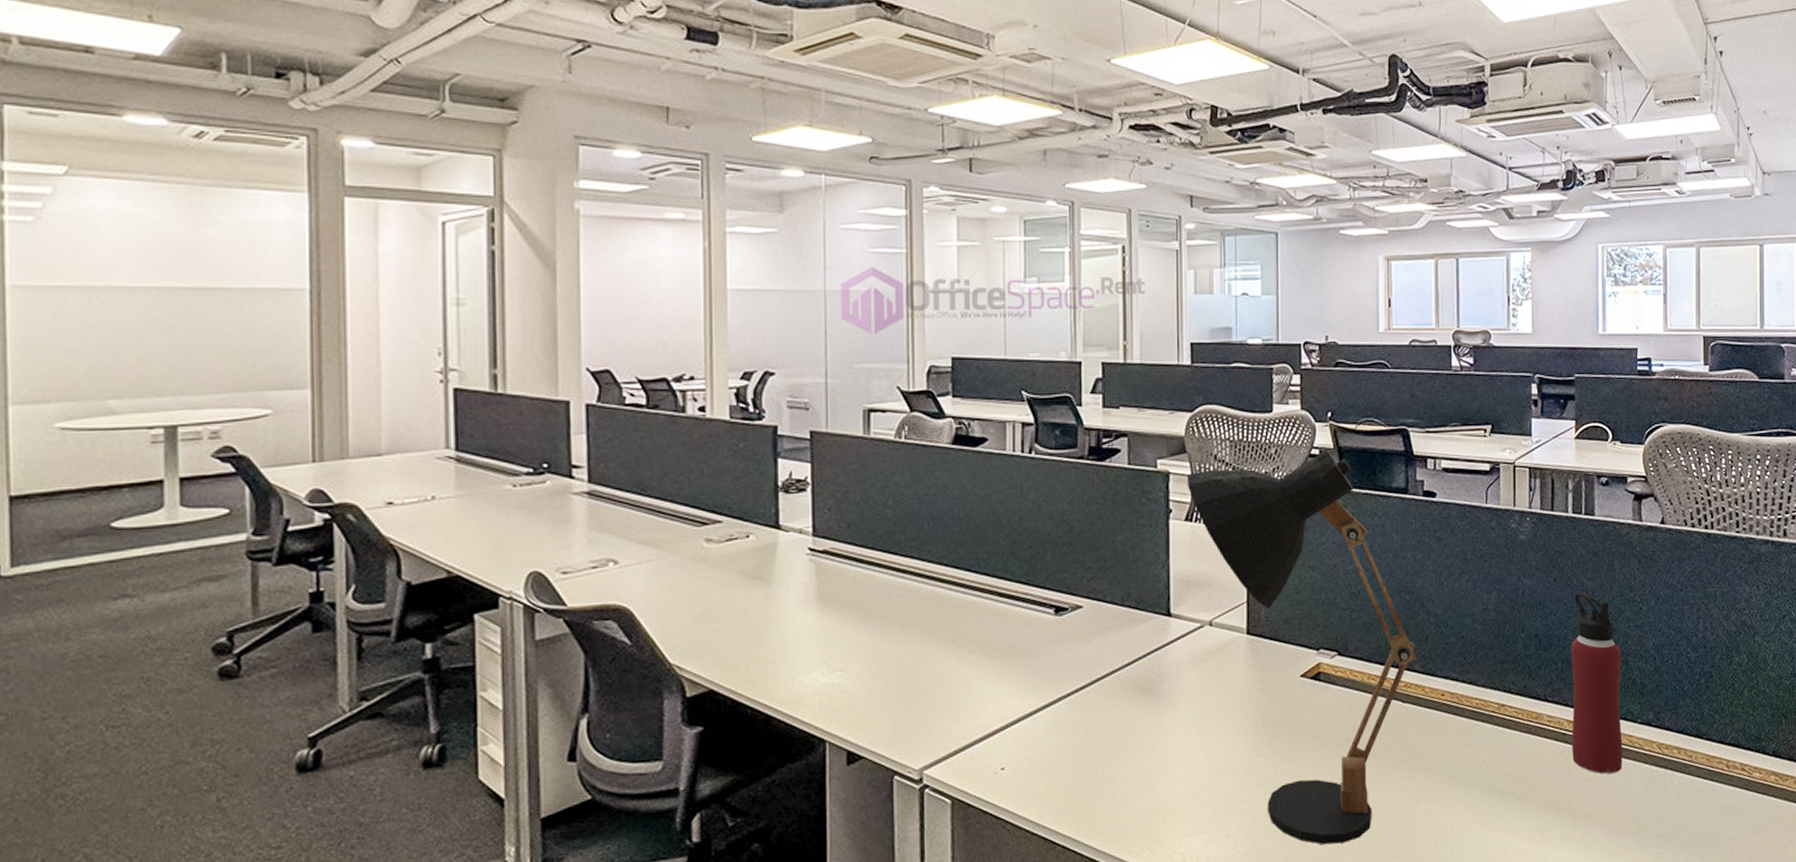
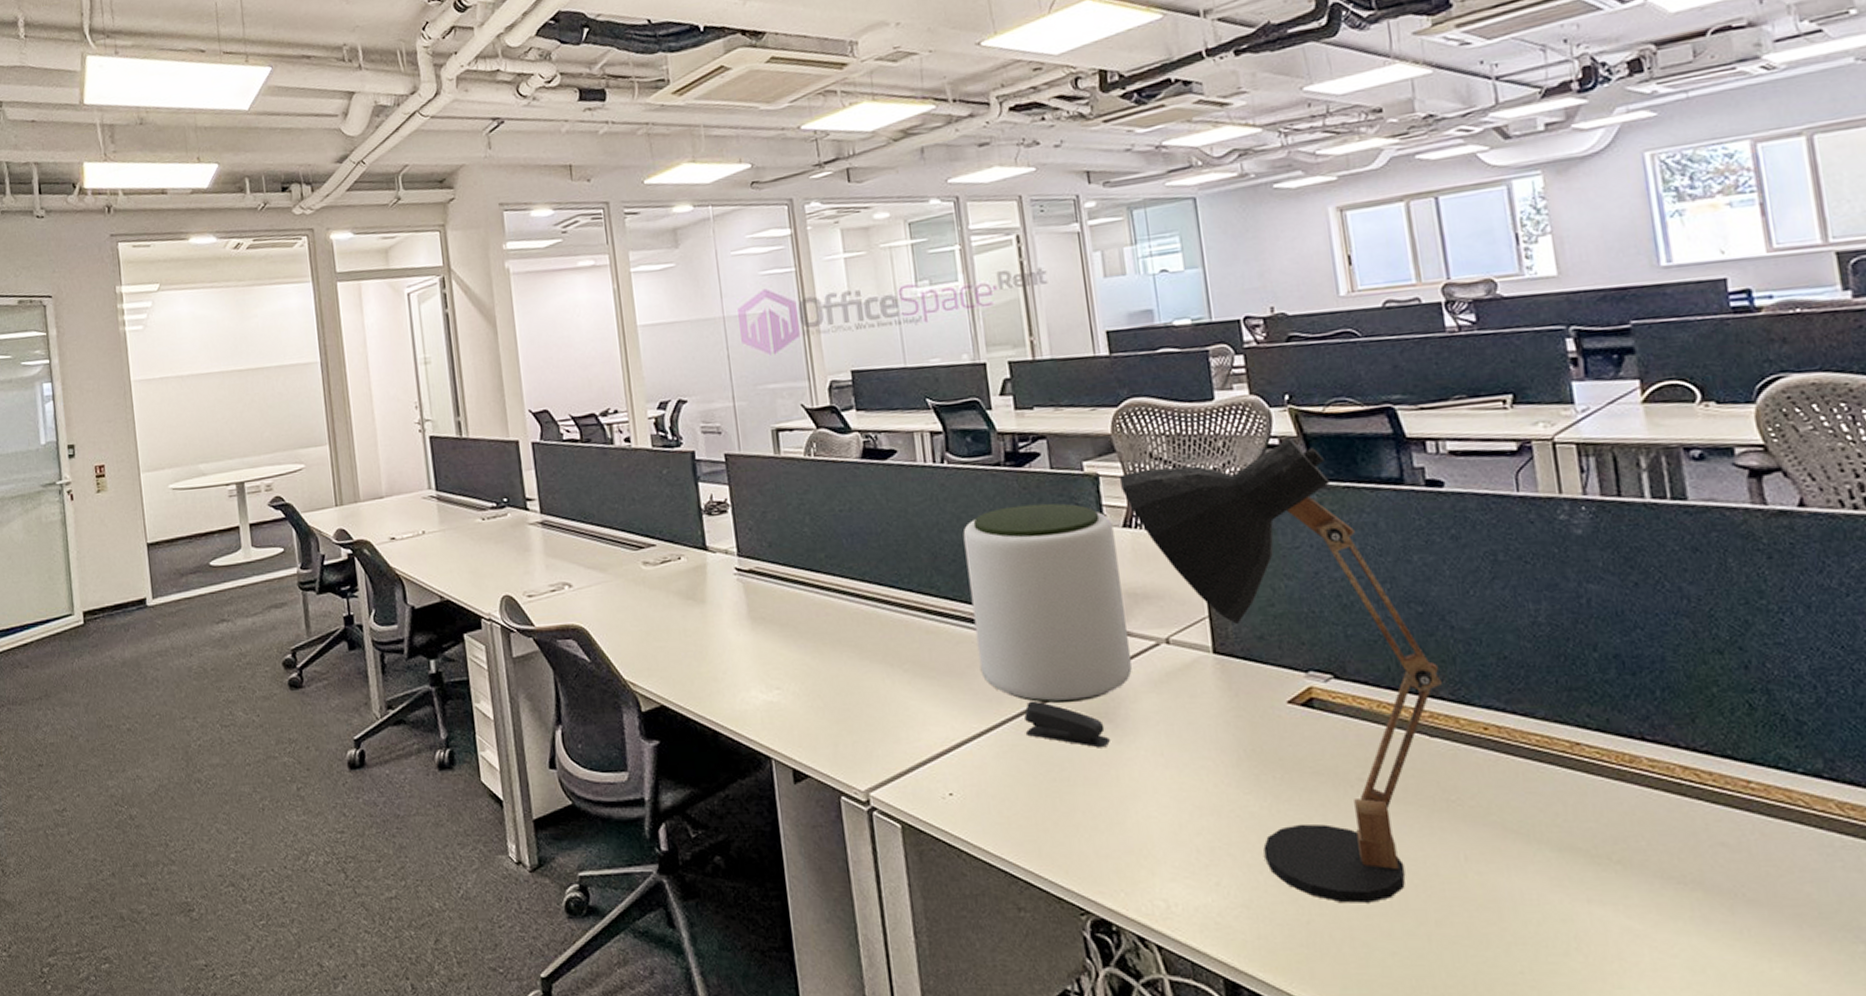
plant pot: none [1042,496,1178,681] -> present [963,503,1132,704]
stapler: none [1078,678,1152,721] -> present [1024,700,1110,748]
water bottle: present [1570,592,1623,774] -> none [1669,600,1780,839]

